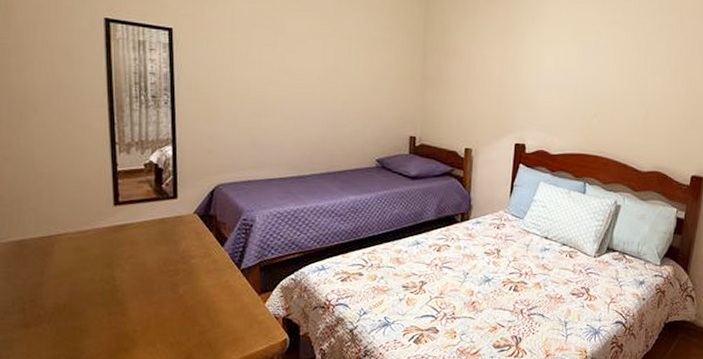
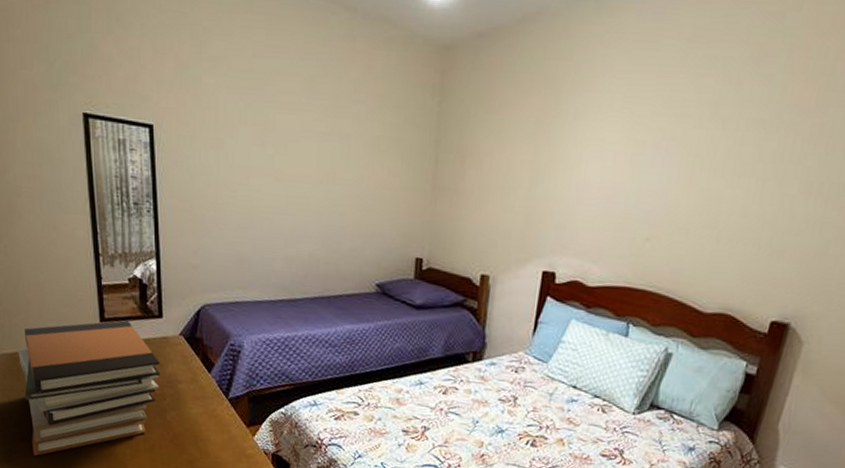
book stack: none [26,203,174,341] -> present [18,320,160,456]

